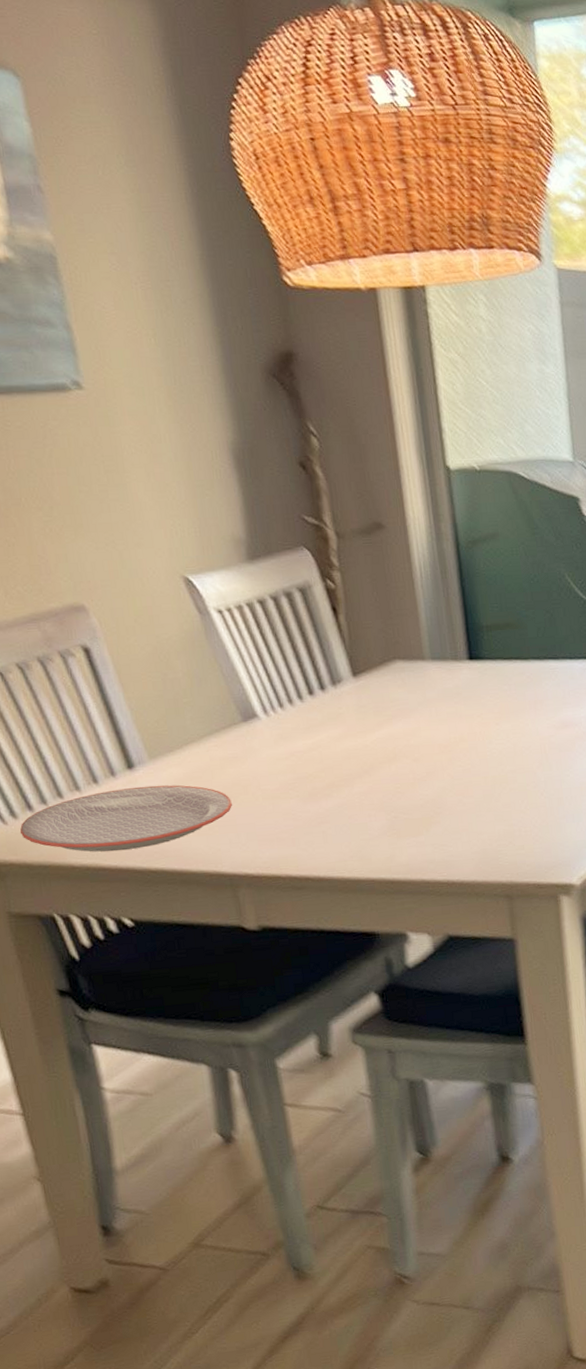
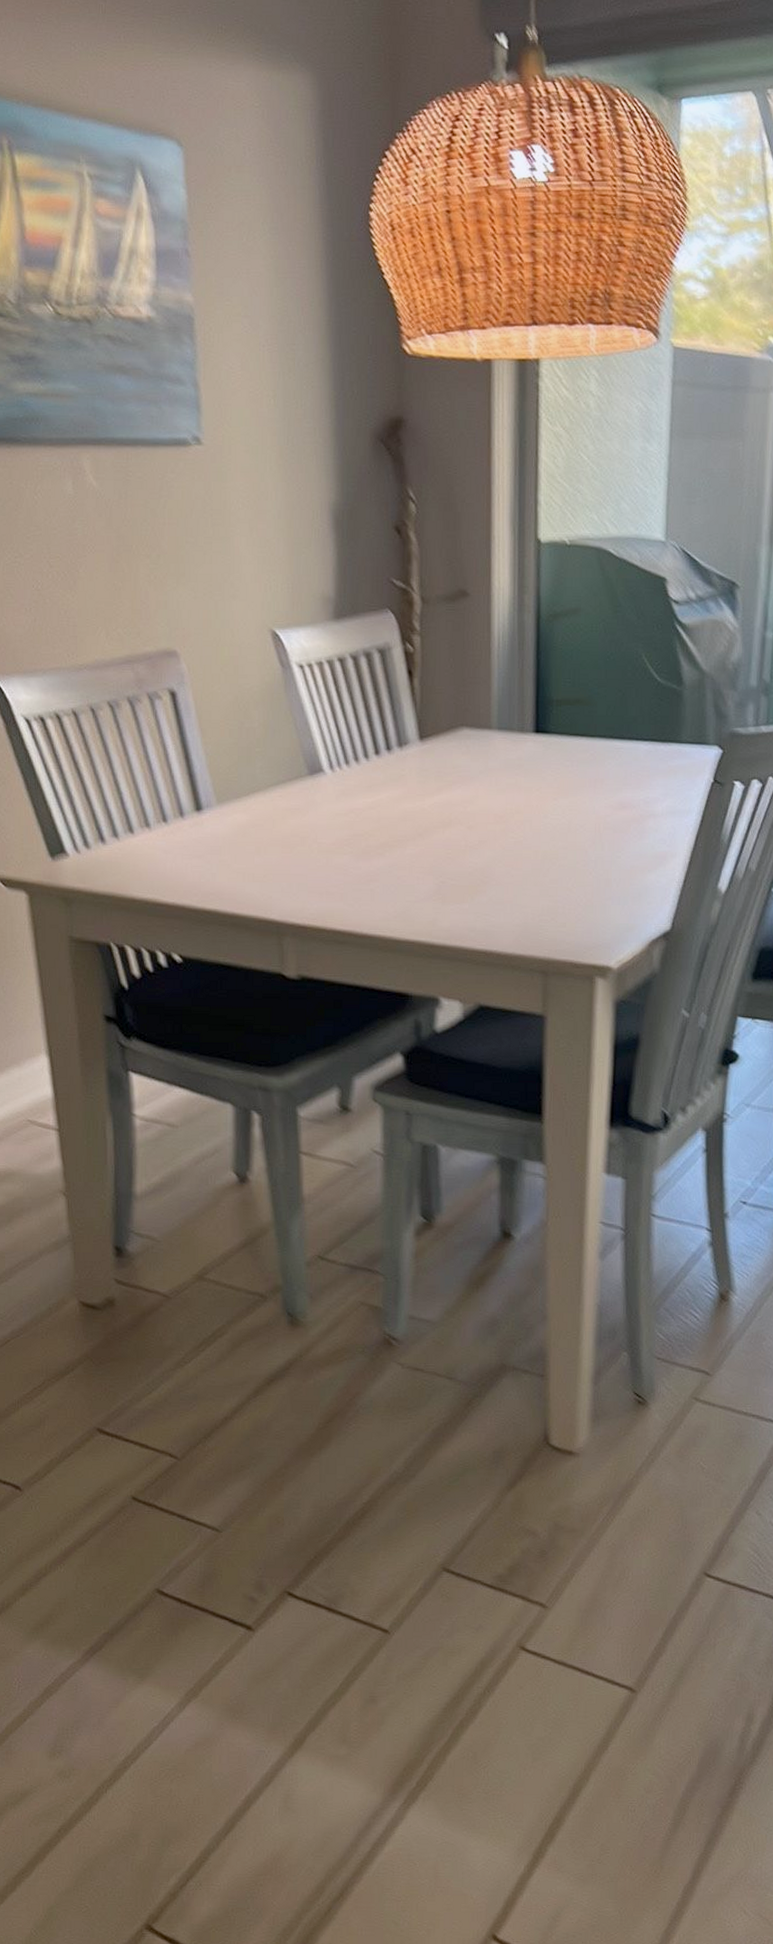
plate: present [19,785,233,852] -> none [90,829,289,889]

